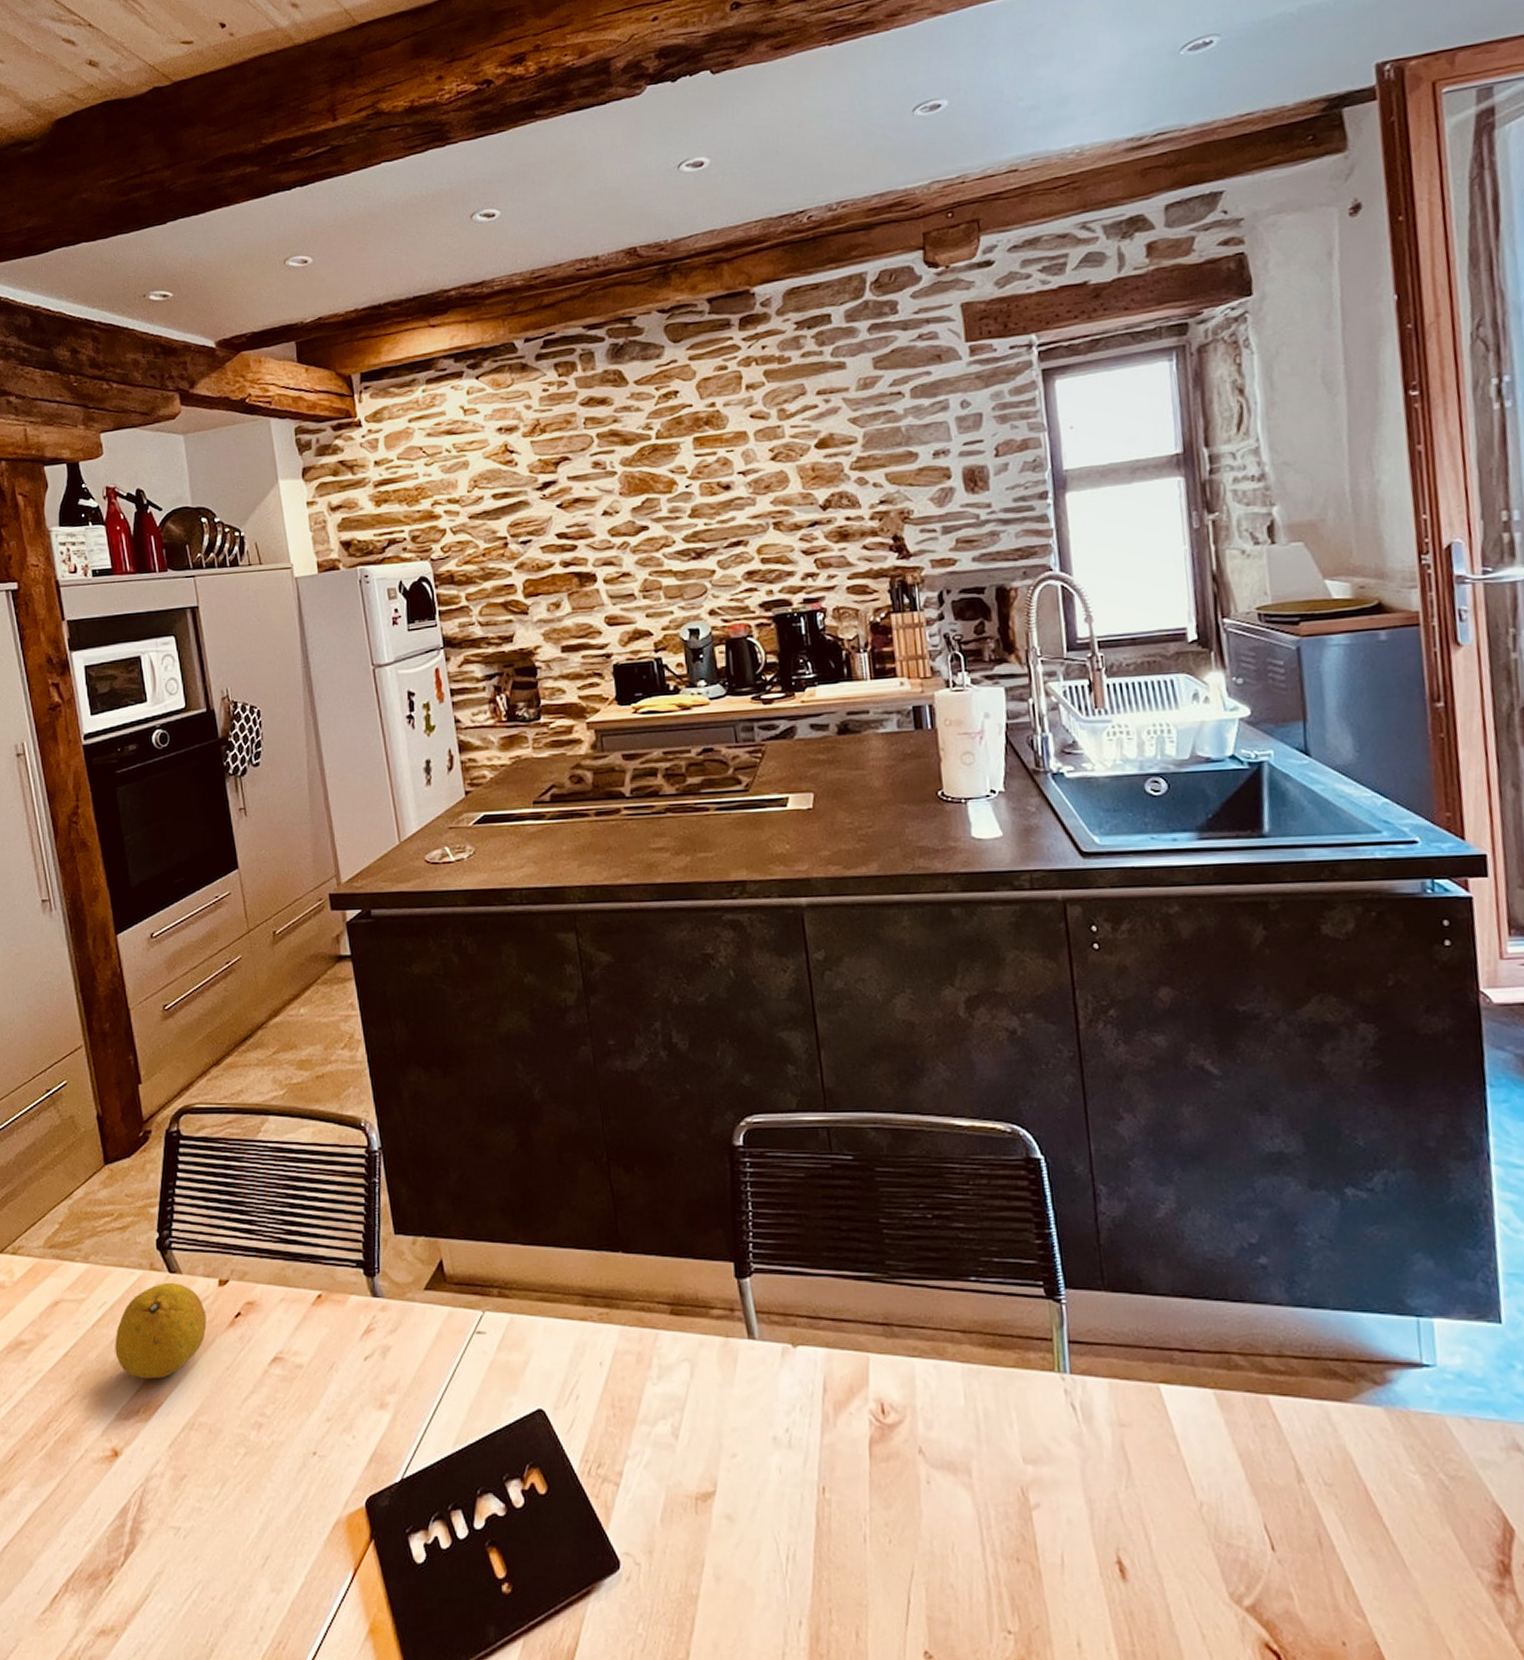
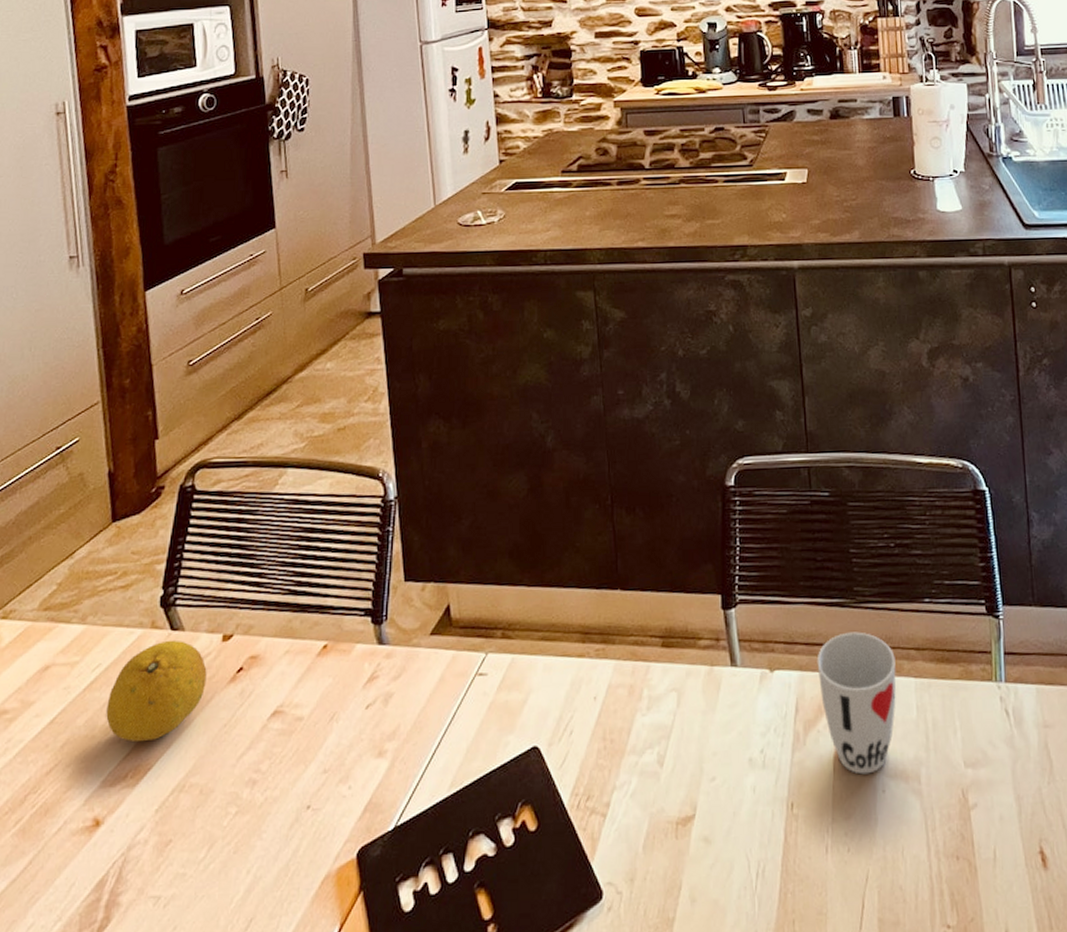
cup: none [845,1309,940,1463] -> present [816,631,896,775]

